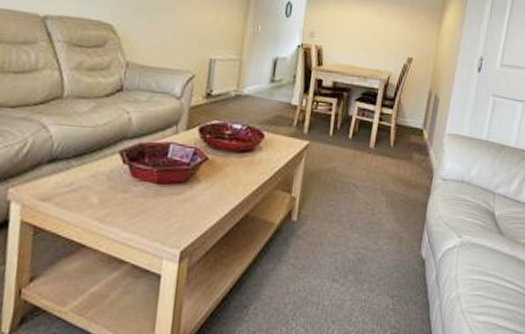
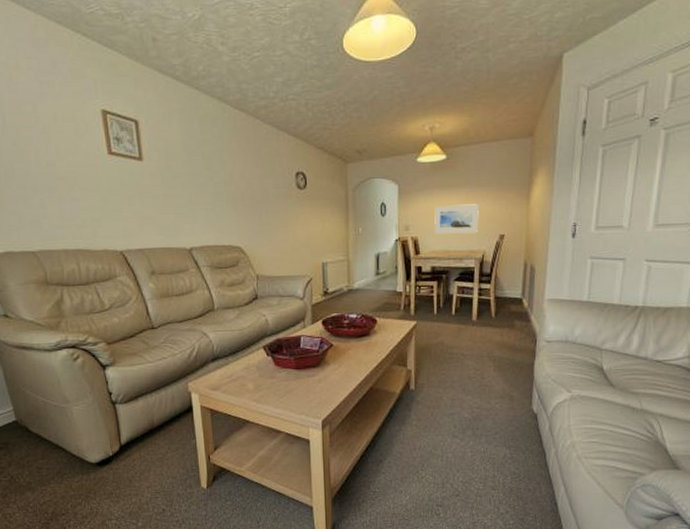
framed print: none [341,16,390,52] -> present [434,204,479,234]

